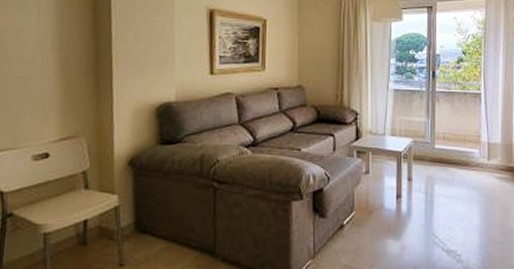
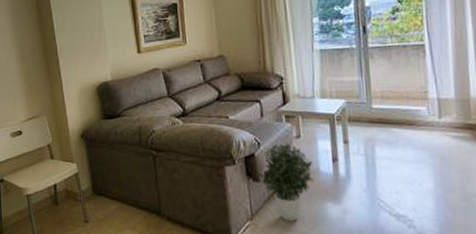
potted plant: none [326,178,377,259] -> present [260,143,313,222]

